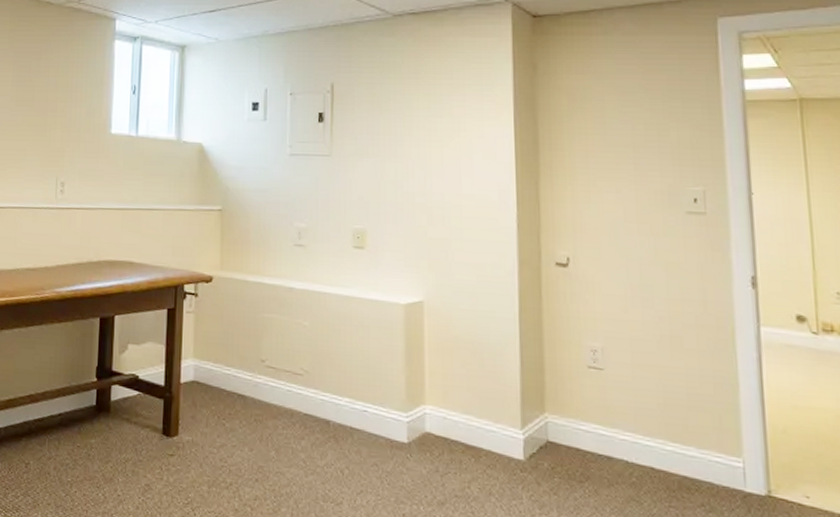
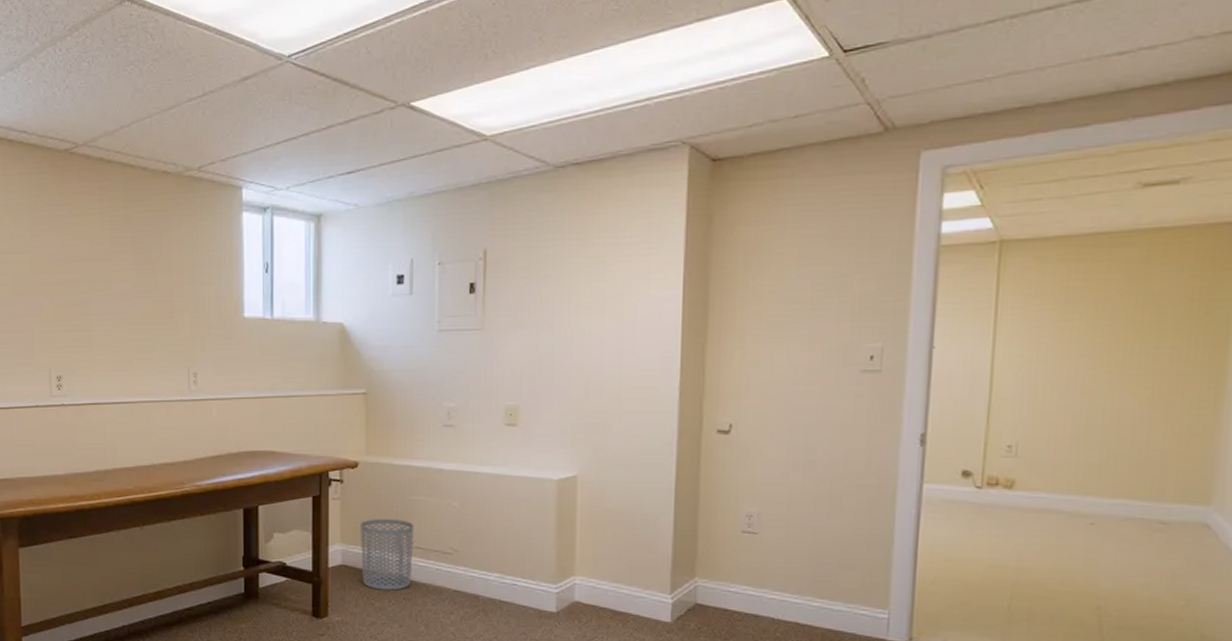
waste bin: none [213,335,266,411] -> present [361,519,414,591]

